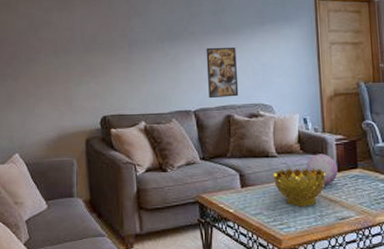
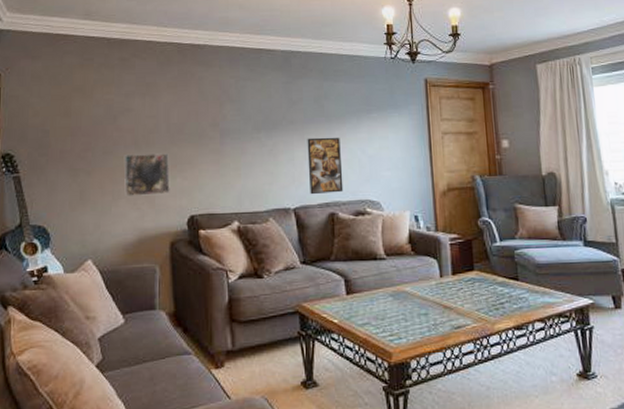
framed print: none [44,61,86,100] -> present [123,153,172,197]
decorative bowl: present [273,167,327,207] -> none [381,270,440,316]
decorative orb: present [306,154,338,185] -> none [418,255,453,290]

